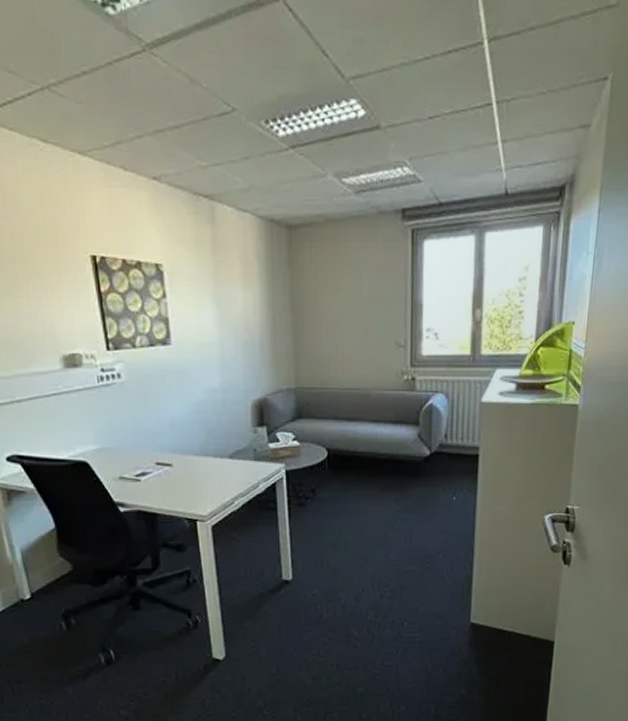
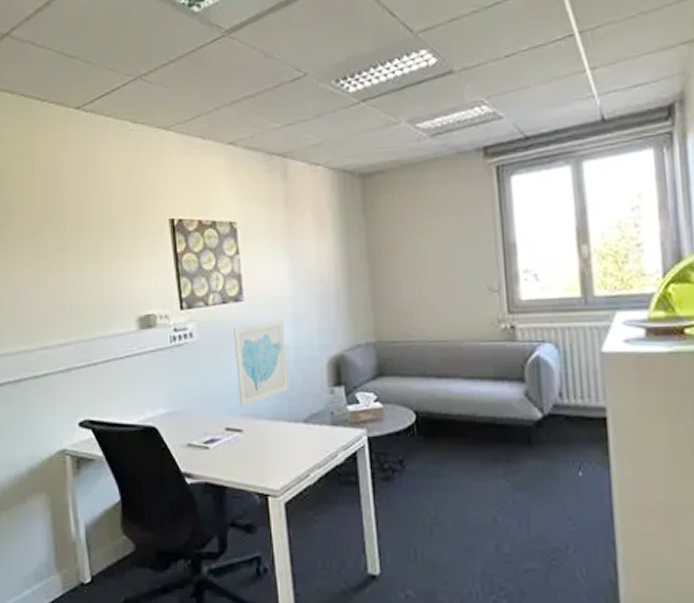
wall art: none [162,364,216,445] -> present [234,319,290,408]

